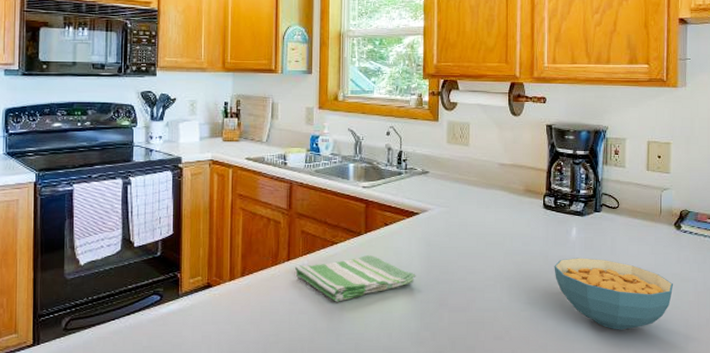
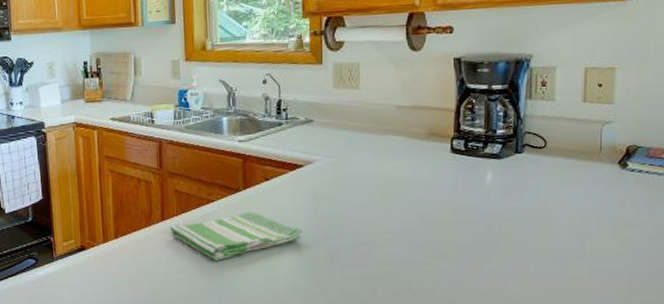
cereal bowl: present [554,258,674,330] -> none [464,205,616,283]

